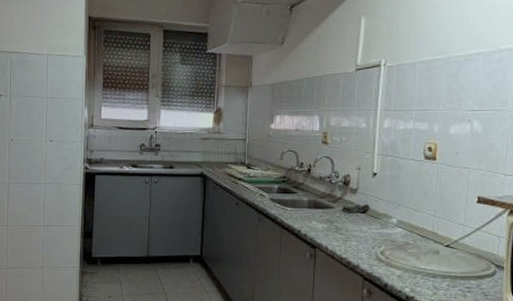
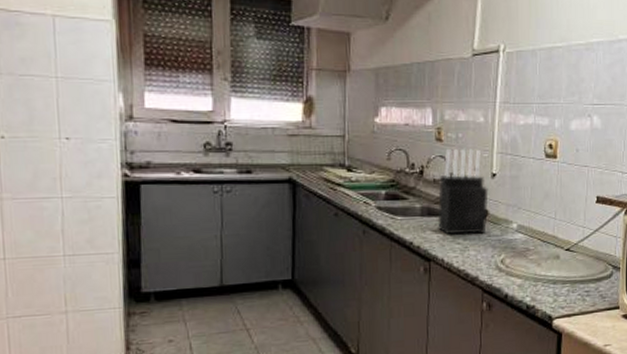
knife block: none [323,150,370,227] -> present [438,148,489,235]

